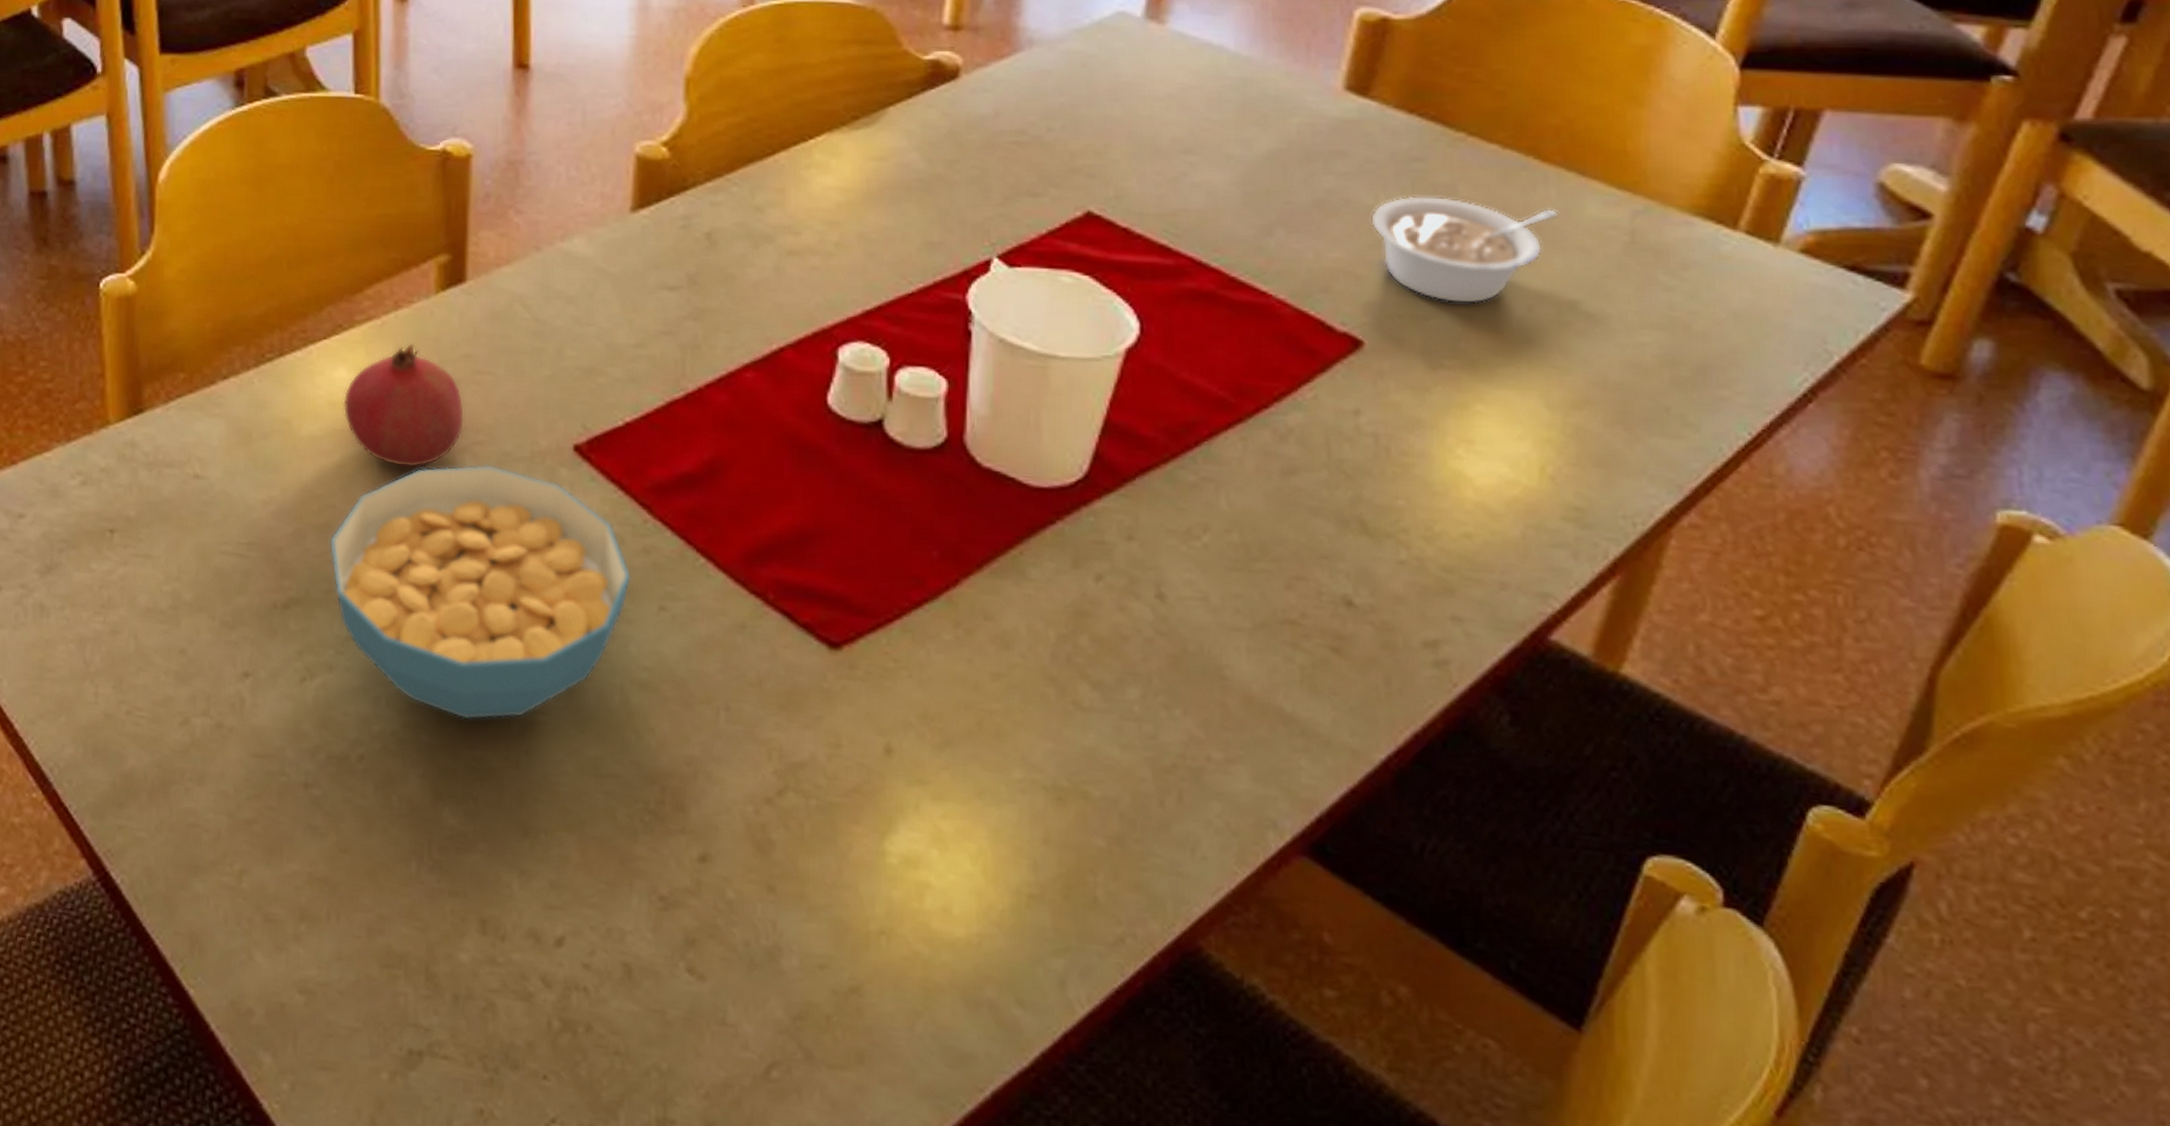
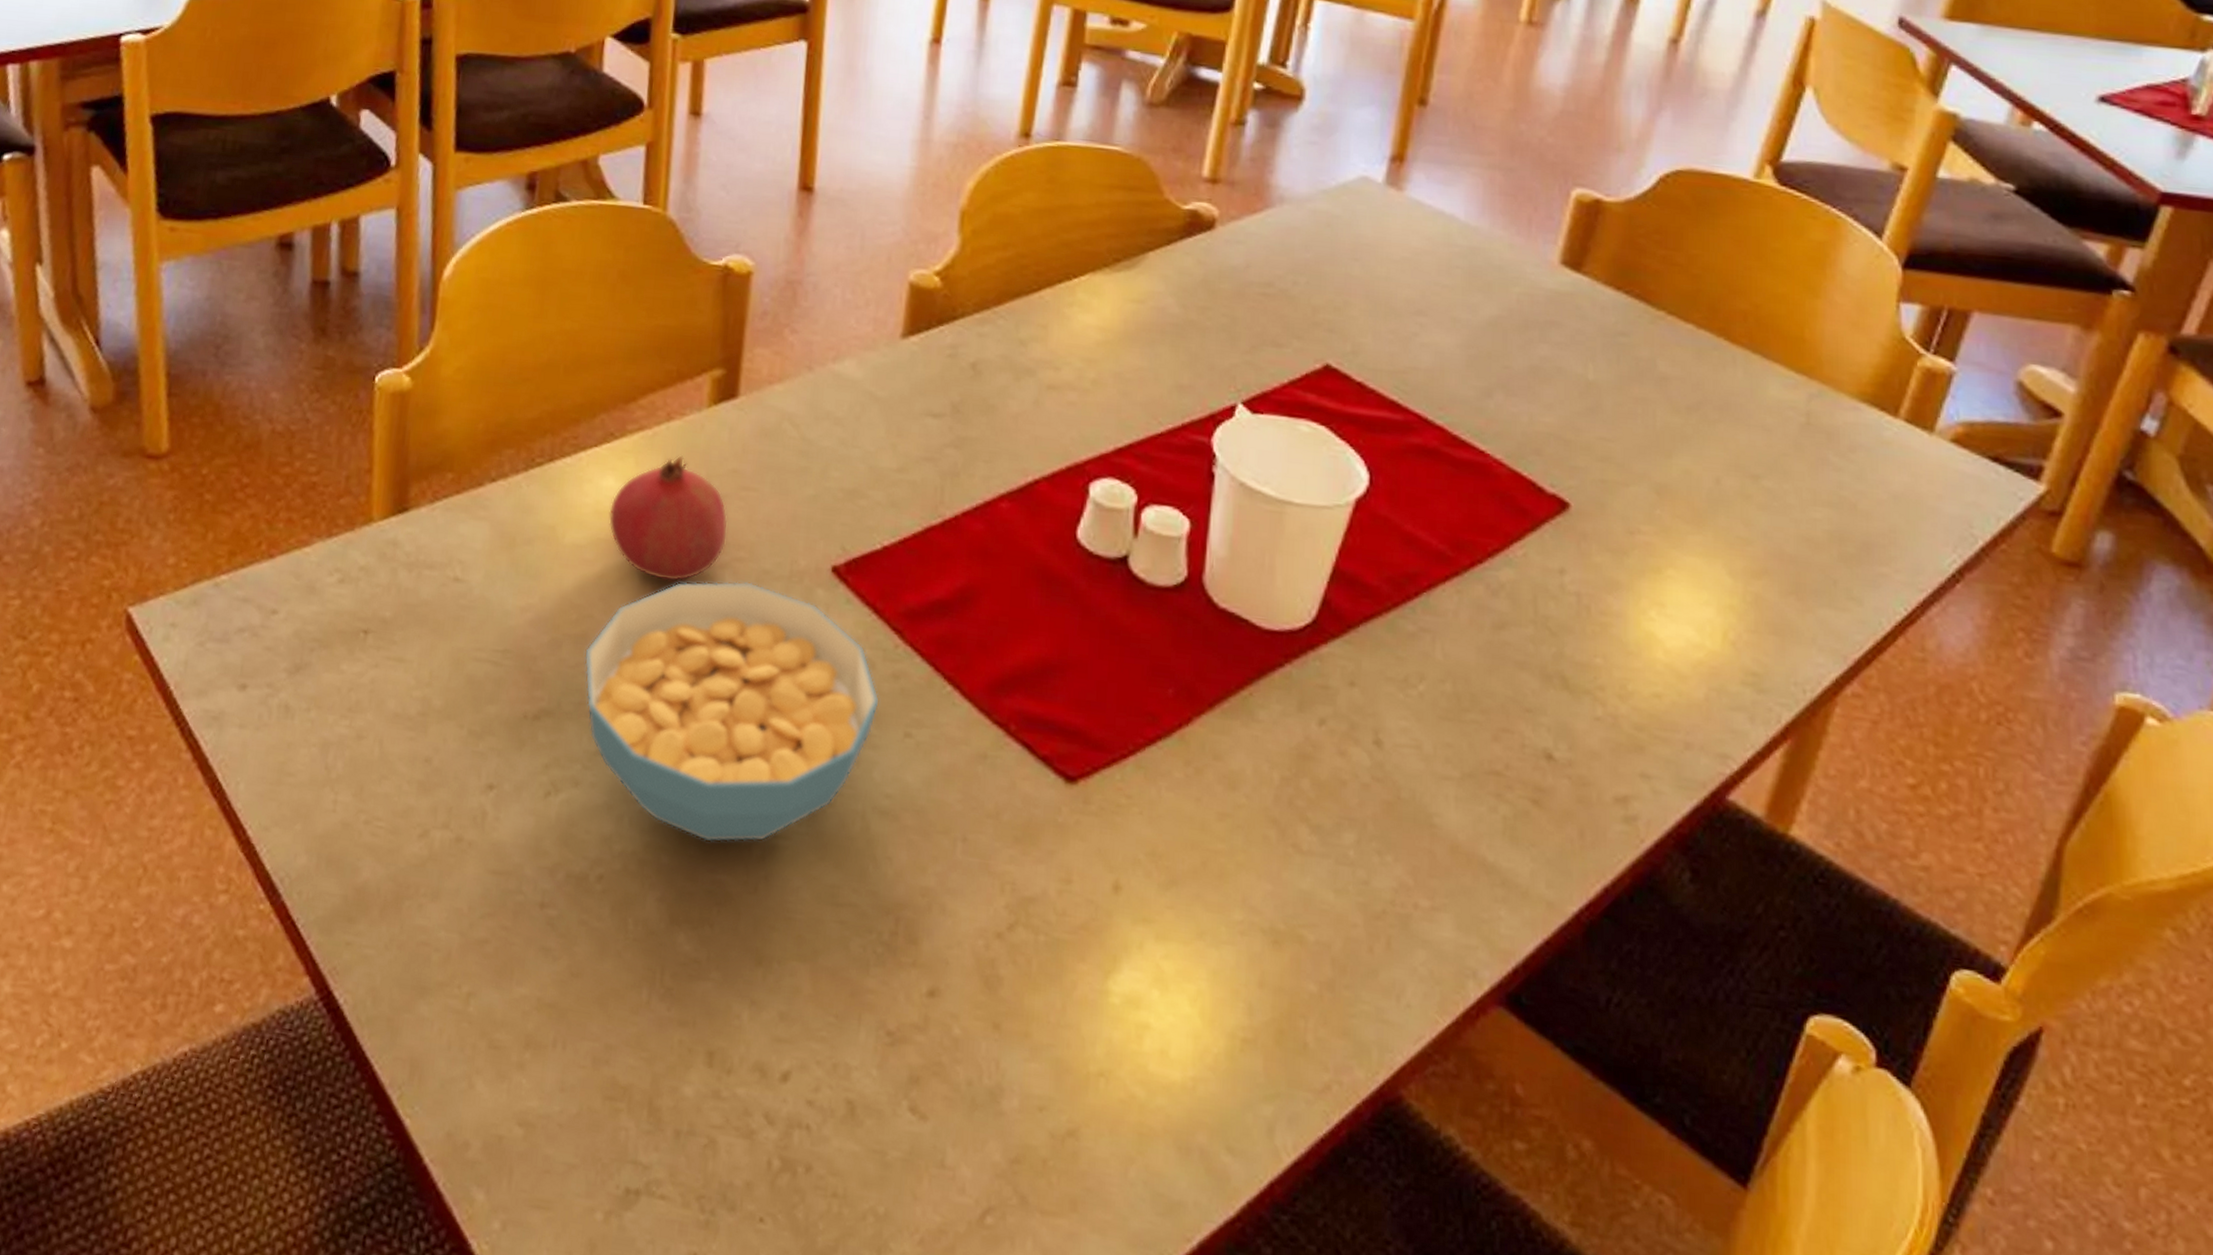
legume: present [1371,195,1558,305] -> none [1580,367,1744,474]

